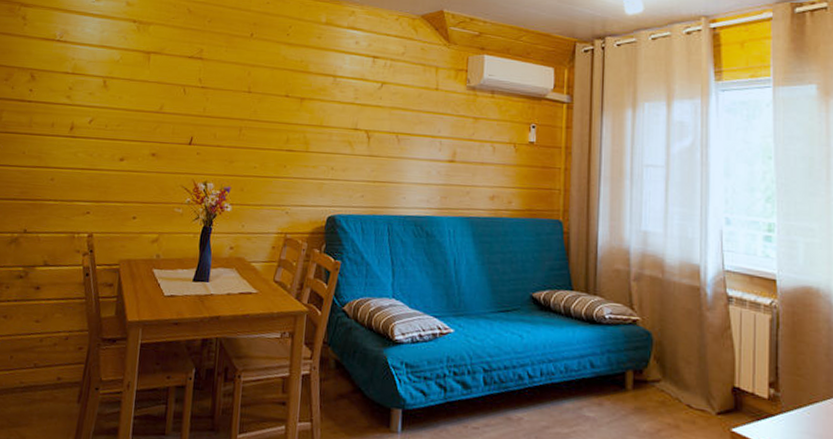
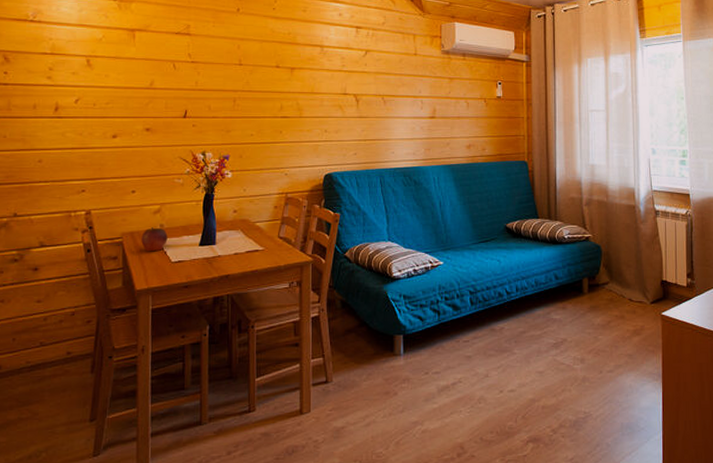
fruit: none [137,257,163,283] -> present [141,227,168,252]

